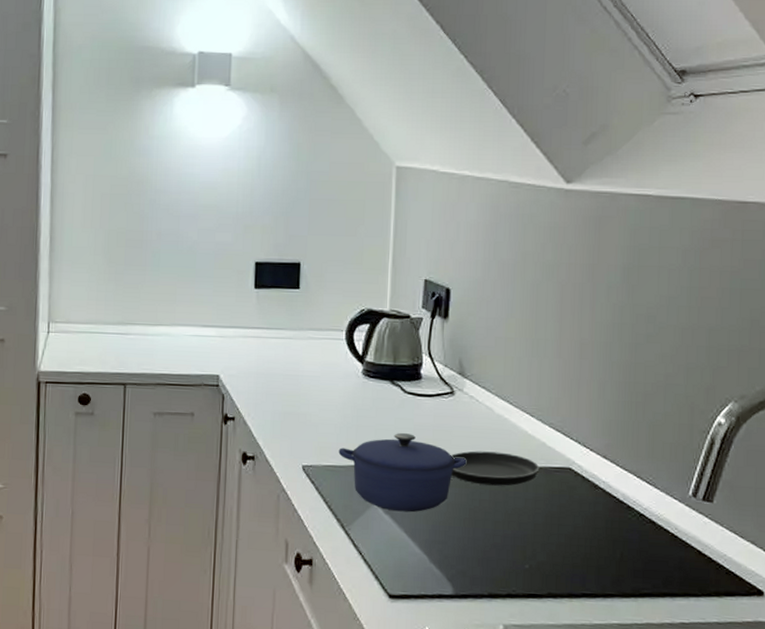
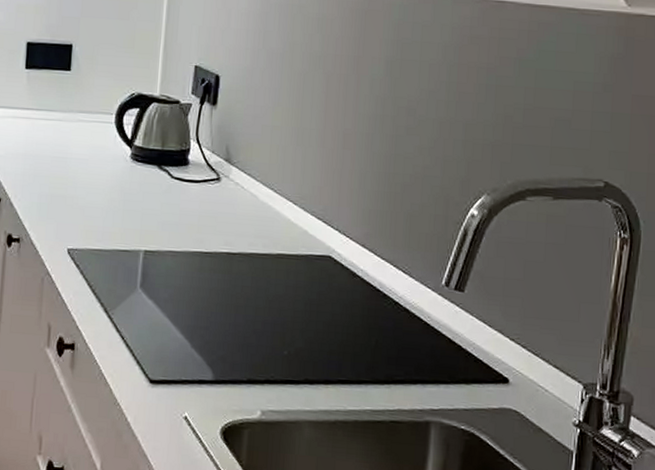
cooking pot: present [338,432,467,513] -> none [104,217,231,298]
frying pan: present [450,450,540,486] -> none [214,237,301,273]

